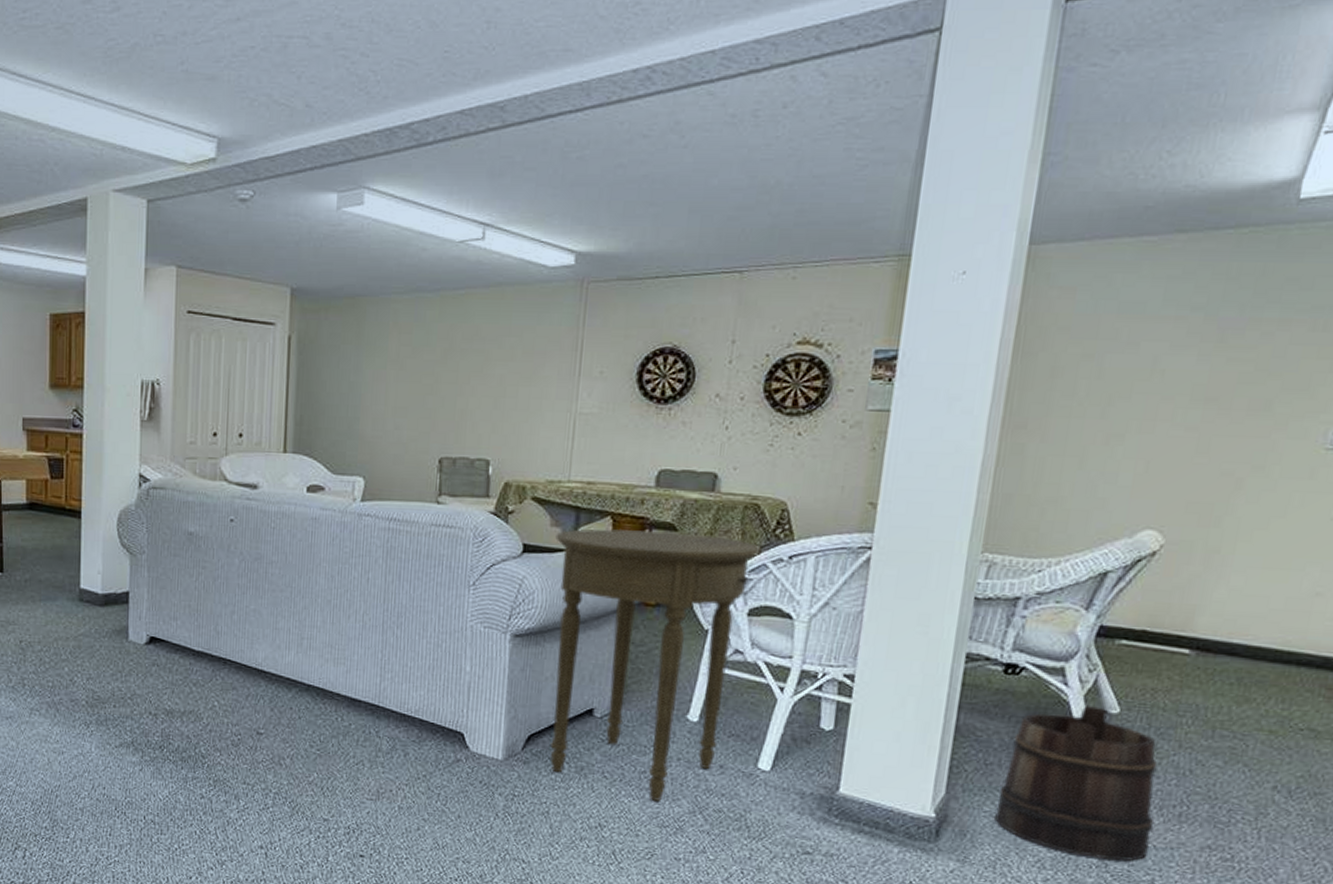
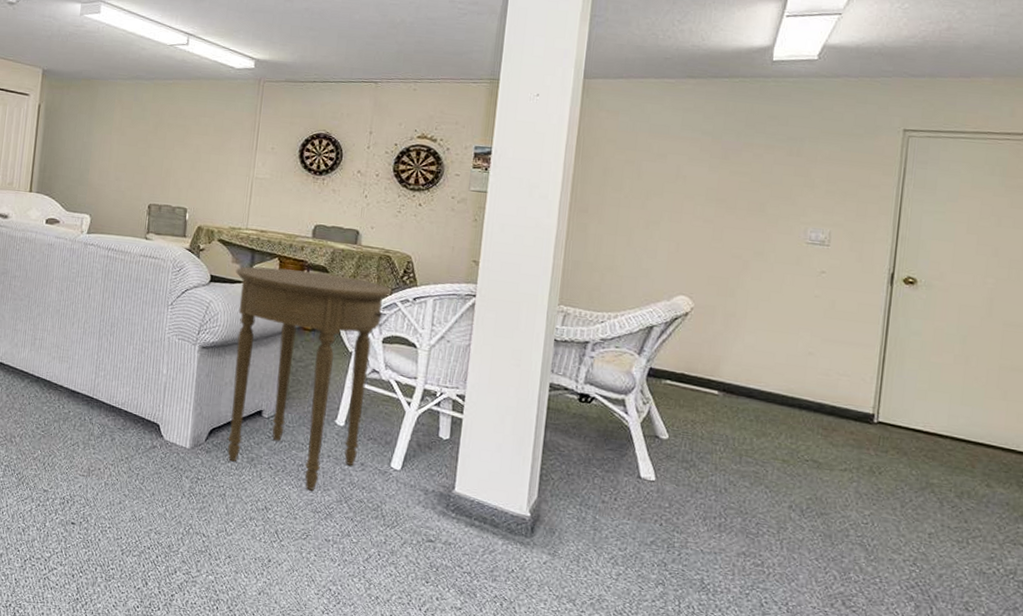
bucket: present [994,706,1157,861] -> none [577,431,700,562]

